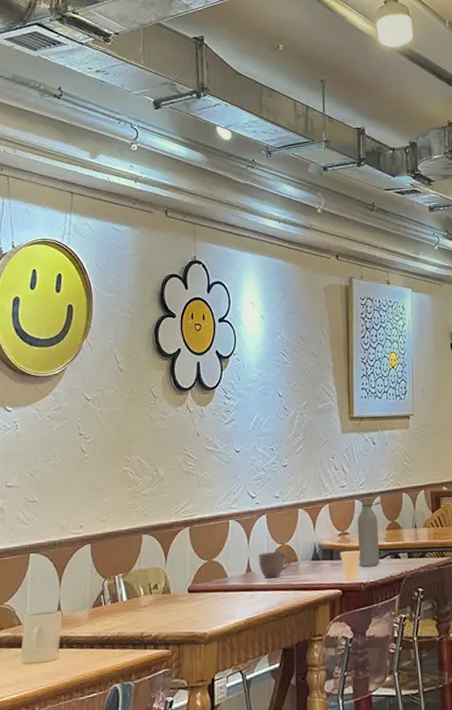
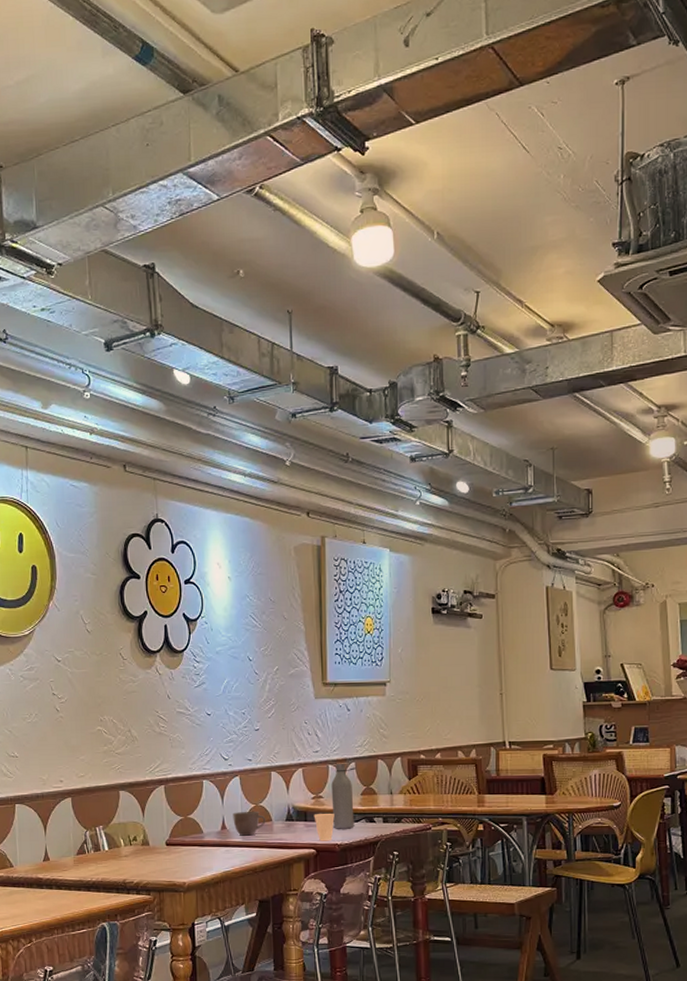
cup: present [20,610,63,665] -> none [14,855,50,902]

